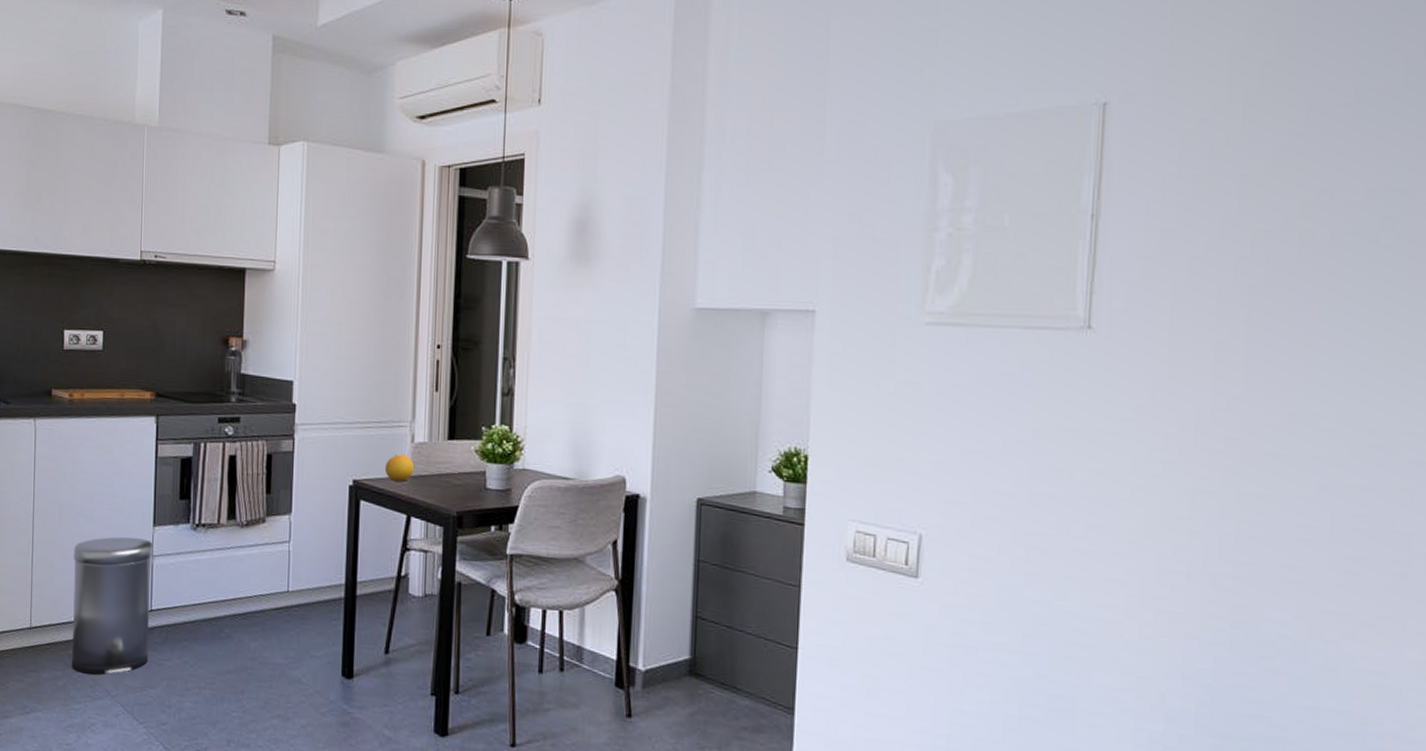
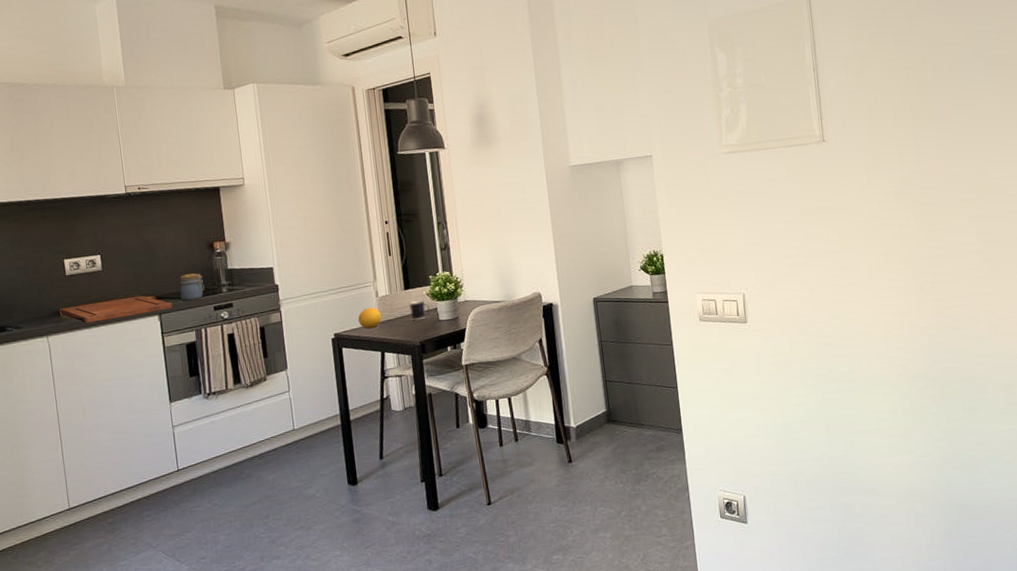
cutting board: none [52,387,173,412] -> present [60,295,173,323]
pedal bin: present [71,537,153,675] -> none [100,414,181,535]
jar: none [183,372,211,407] -> present [179,273,205,302]
mug: none [449,456,476,484] -> present [409,300,430,321]

